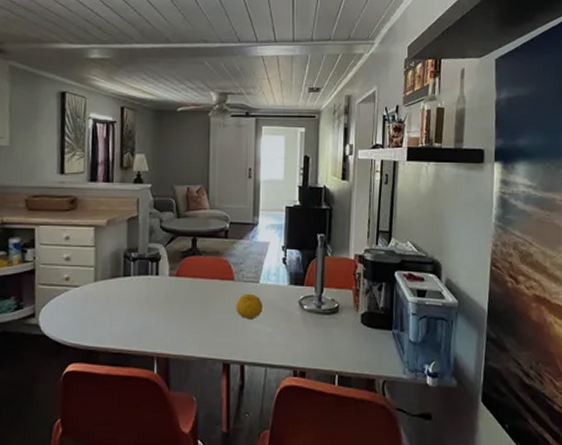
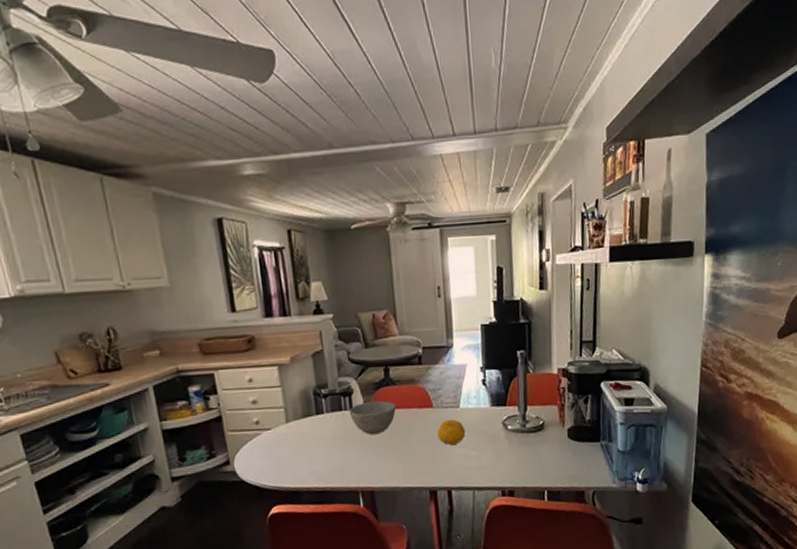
bowl: none [155,268,200,300] -> present [349,400,397,434]

